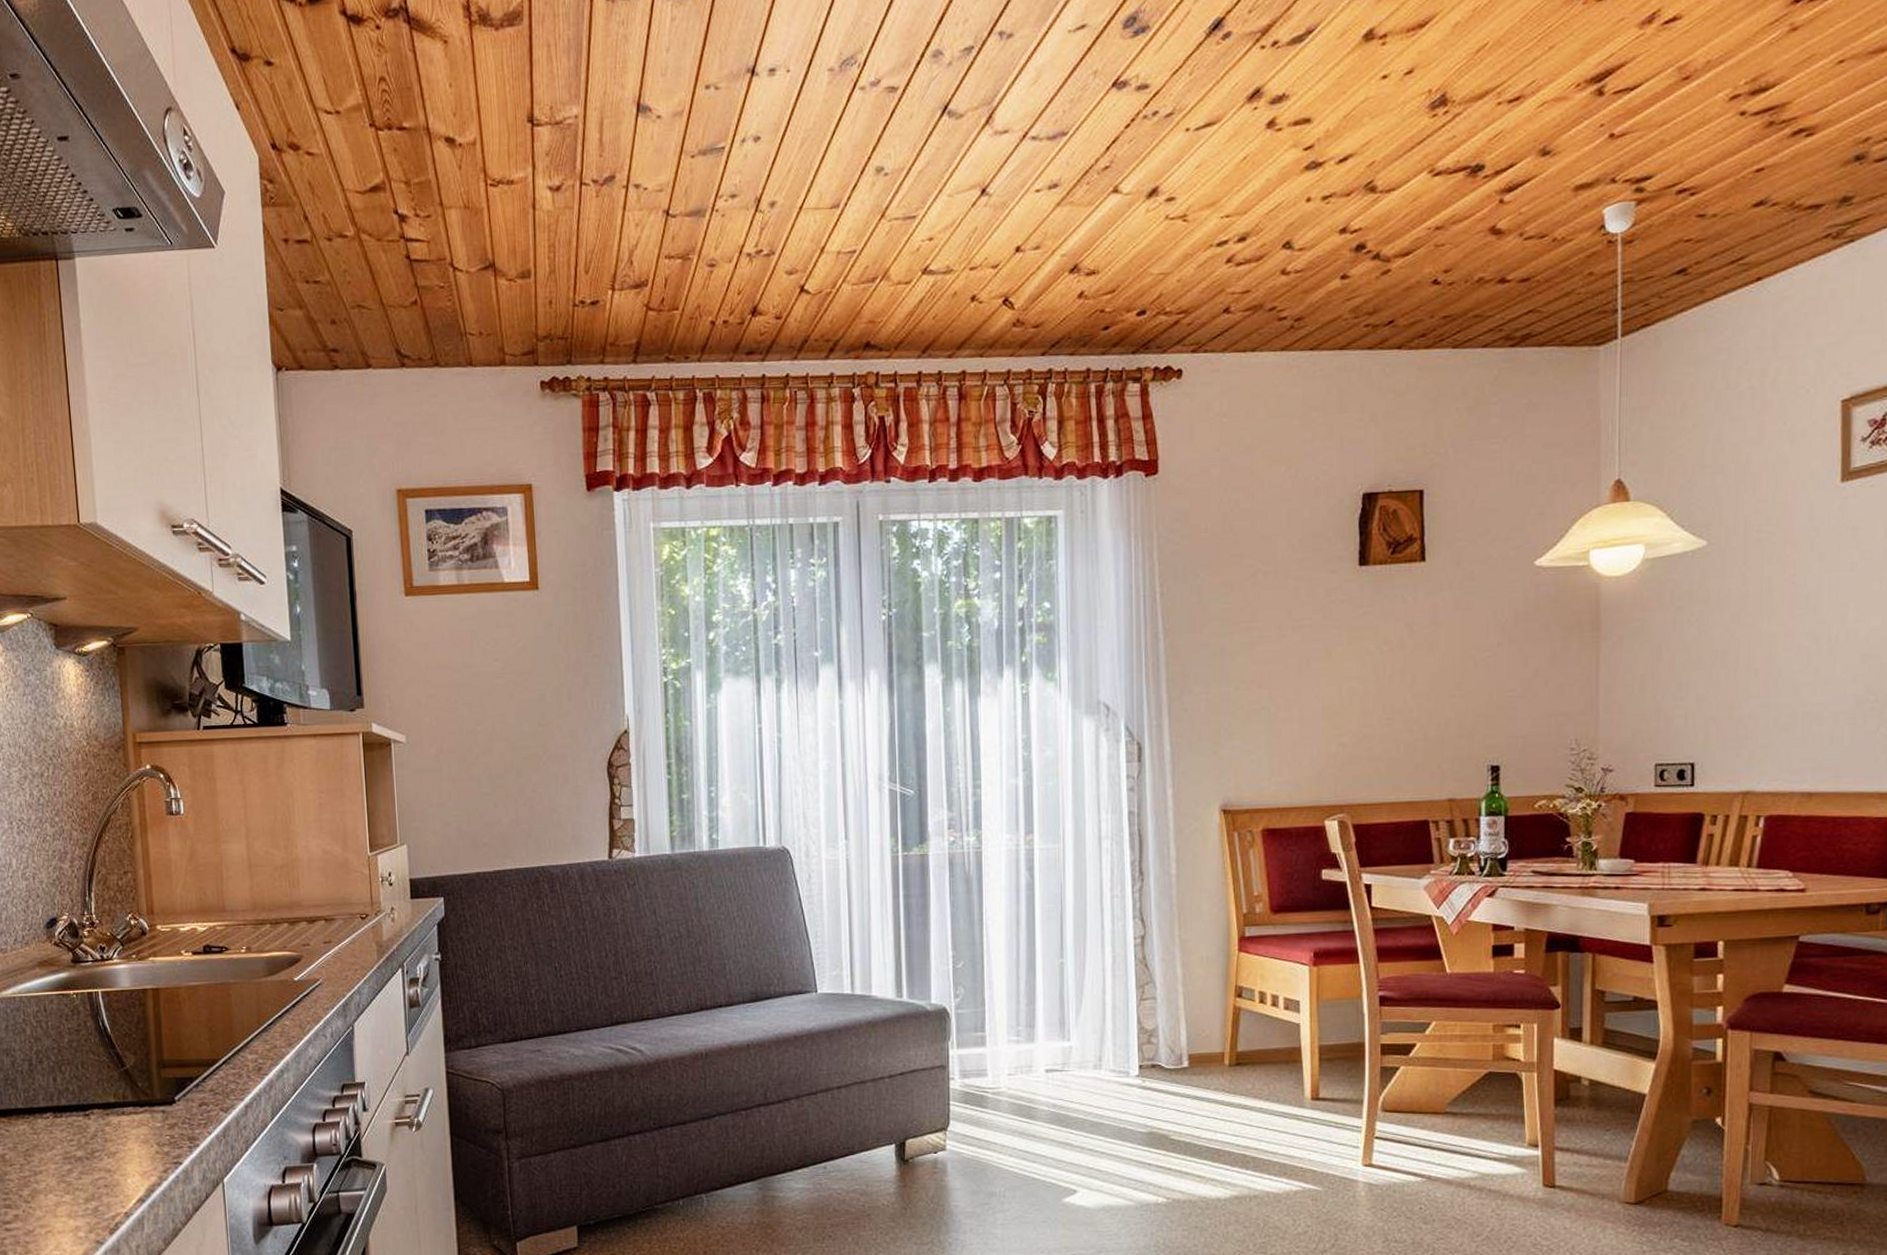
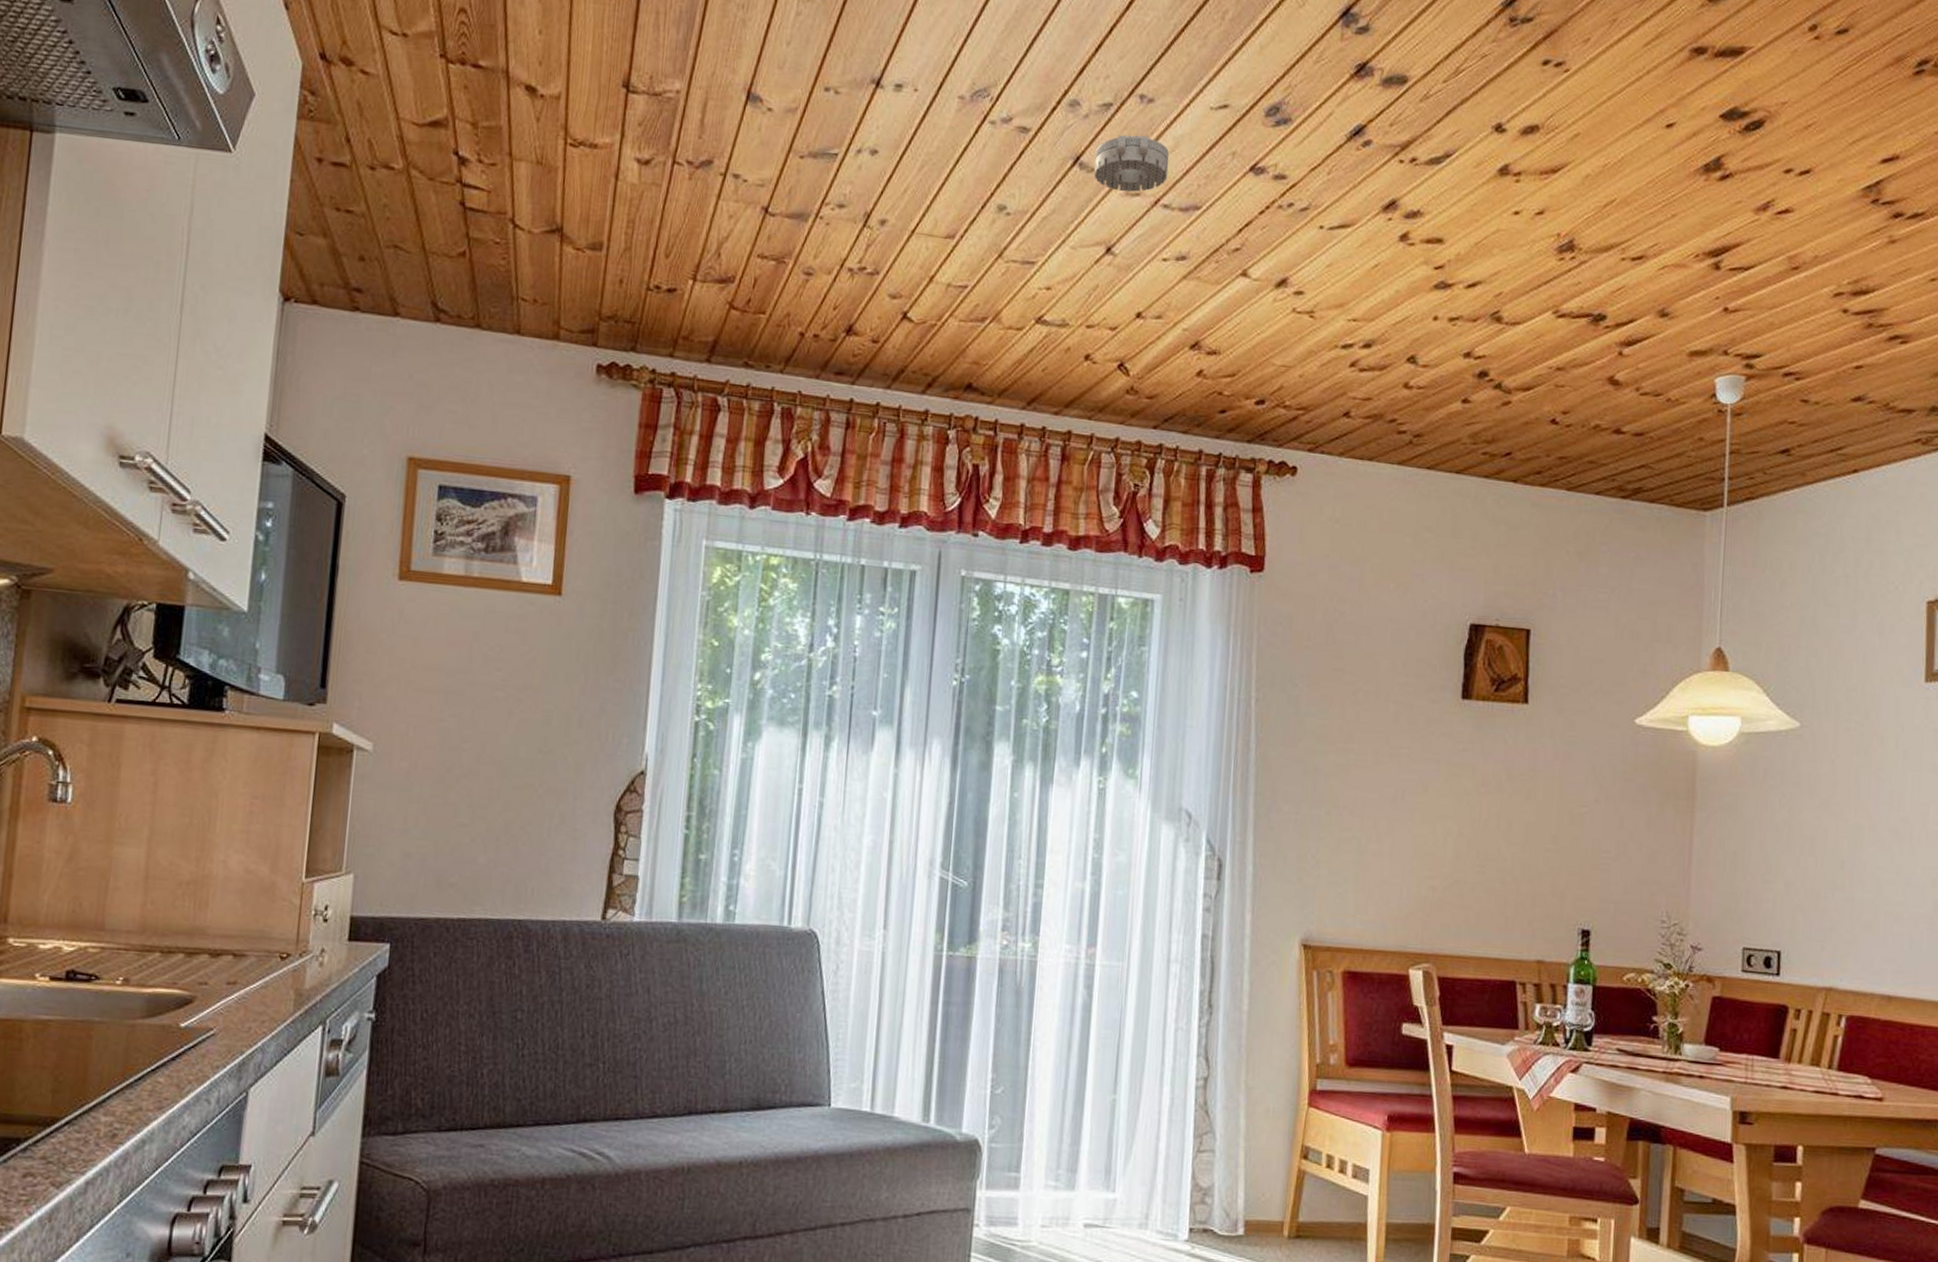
smoke detector: none [962,71,1033,132] -> present [1094,135,1170,192]

